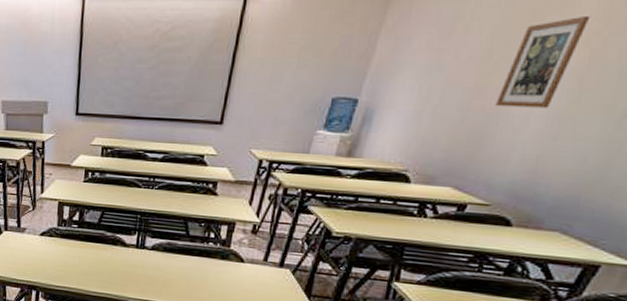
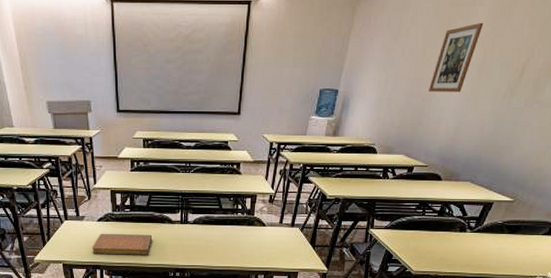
notebook: none [29,249,100,281] -> present [92,233,152,255]

